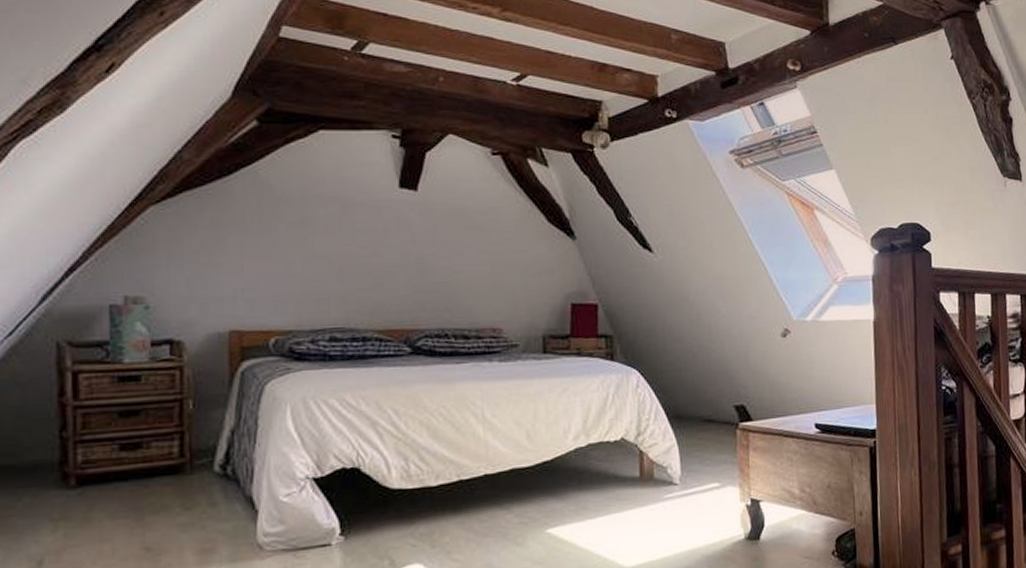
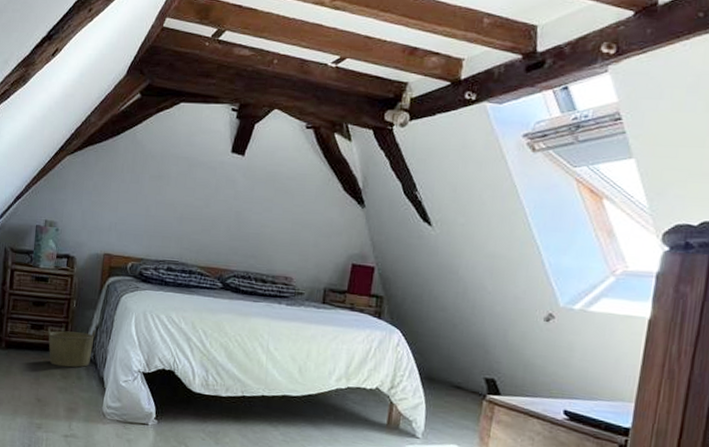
basket: none [149,436,230,496] -> present [47,328,95,368]

